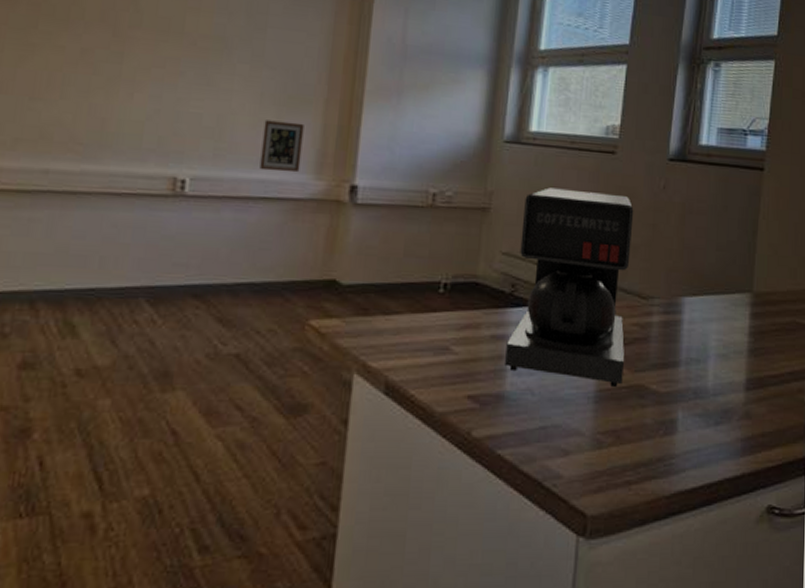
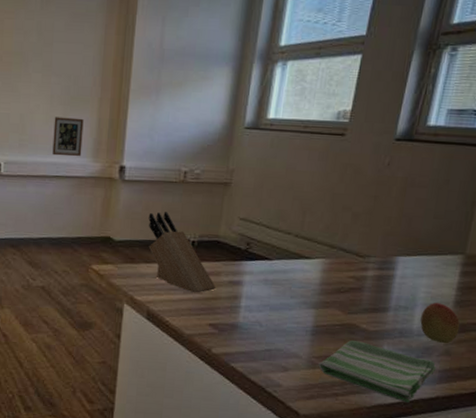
knife block: none [387,245,476,354] -> present [148,212,217,293]
coffee maker: present [505,187,634,388] -> none [239,165,358,325]
dish towel: none [605,407,738,487] -> present [318,340,437,404]
fruit: none [715,352,757,404] -> present [420,303,460,344]

